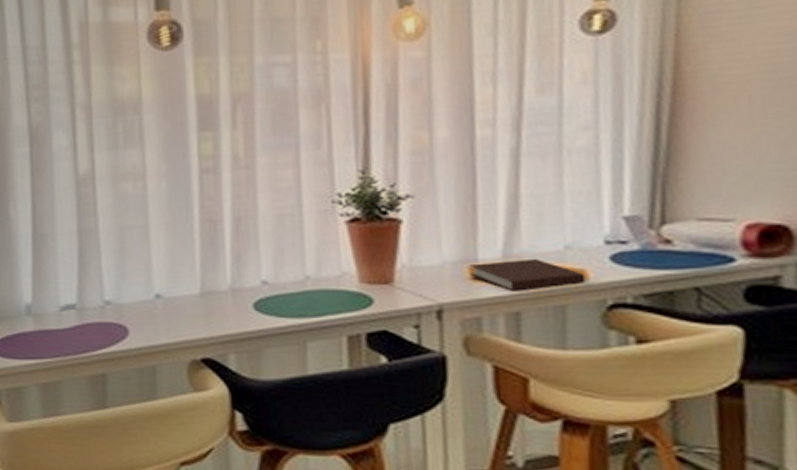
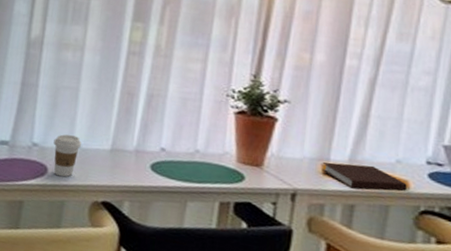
coffee cup: none [129,284,163,337] -> present [53,134,81,177]

